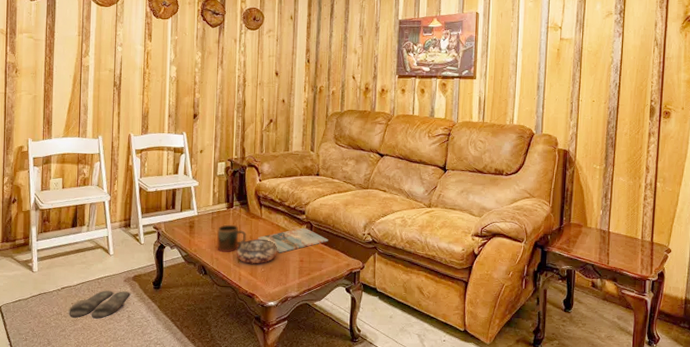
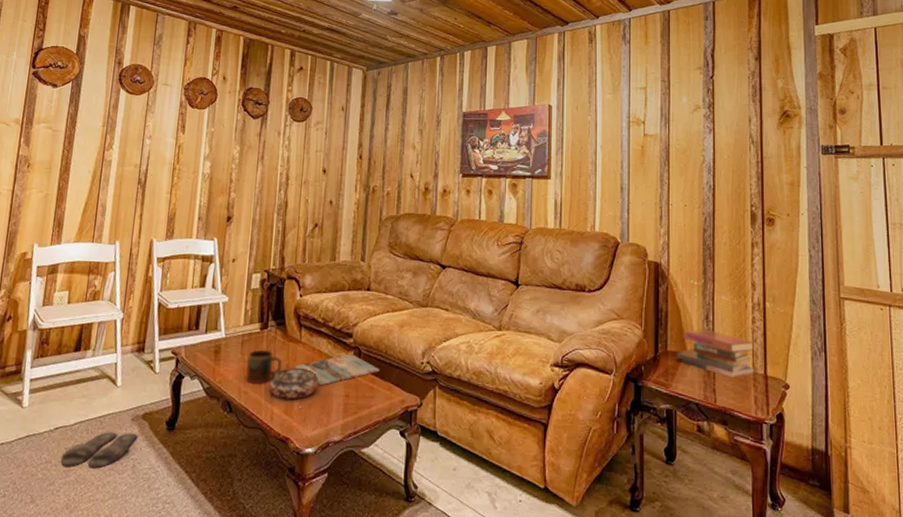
books: none [577,205,644,245] -> present [676,329,754,379]

